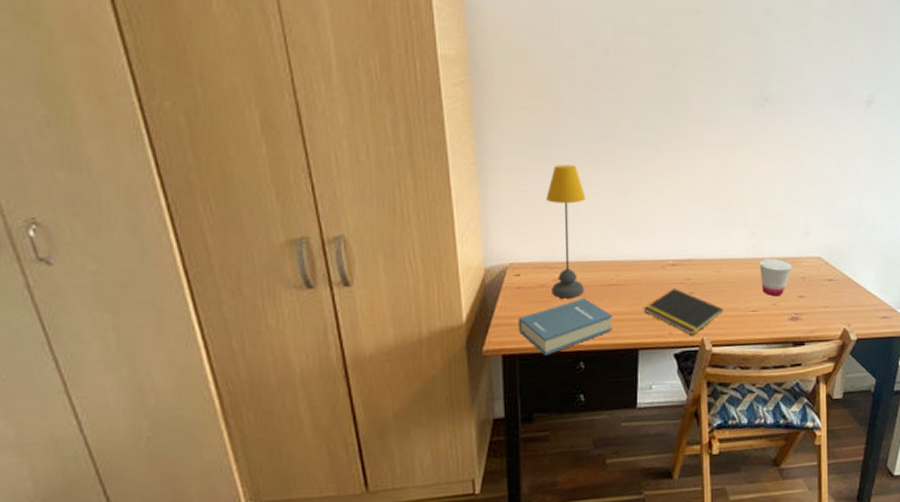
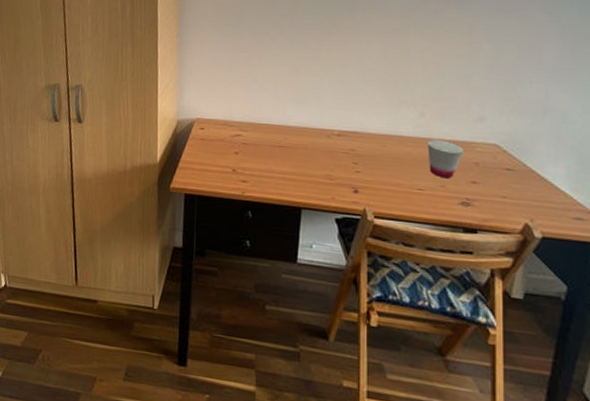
hardback book: present [518,297,613,356] -> none [199,154,280,201]
table lamp: present [546,165,586,299] -> none [229,41,263,154]
notepad: present [644,288,724,336] -> none [309,157,388,204]

